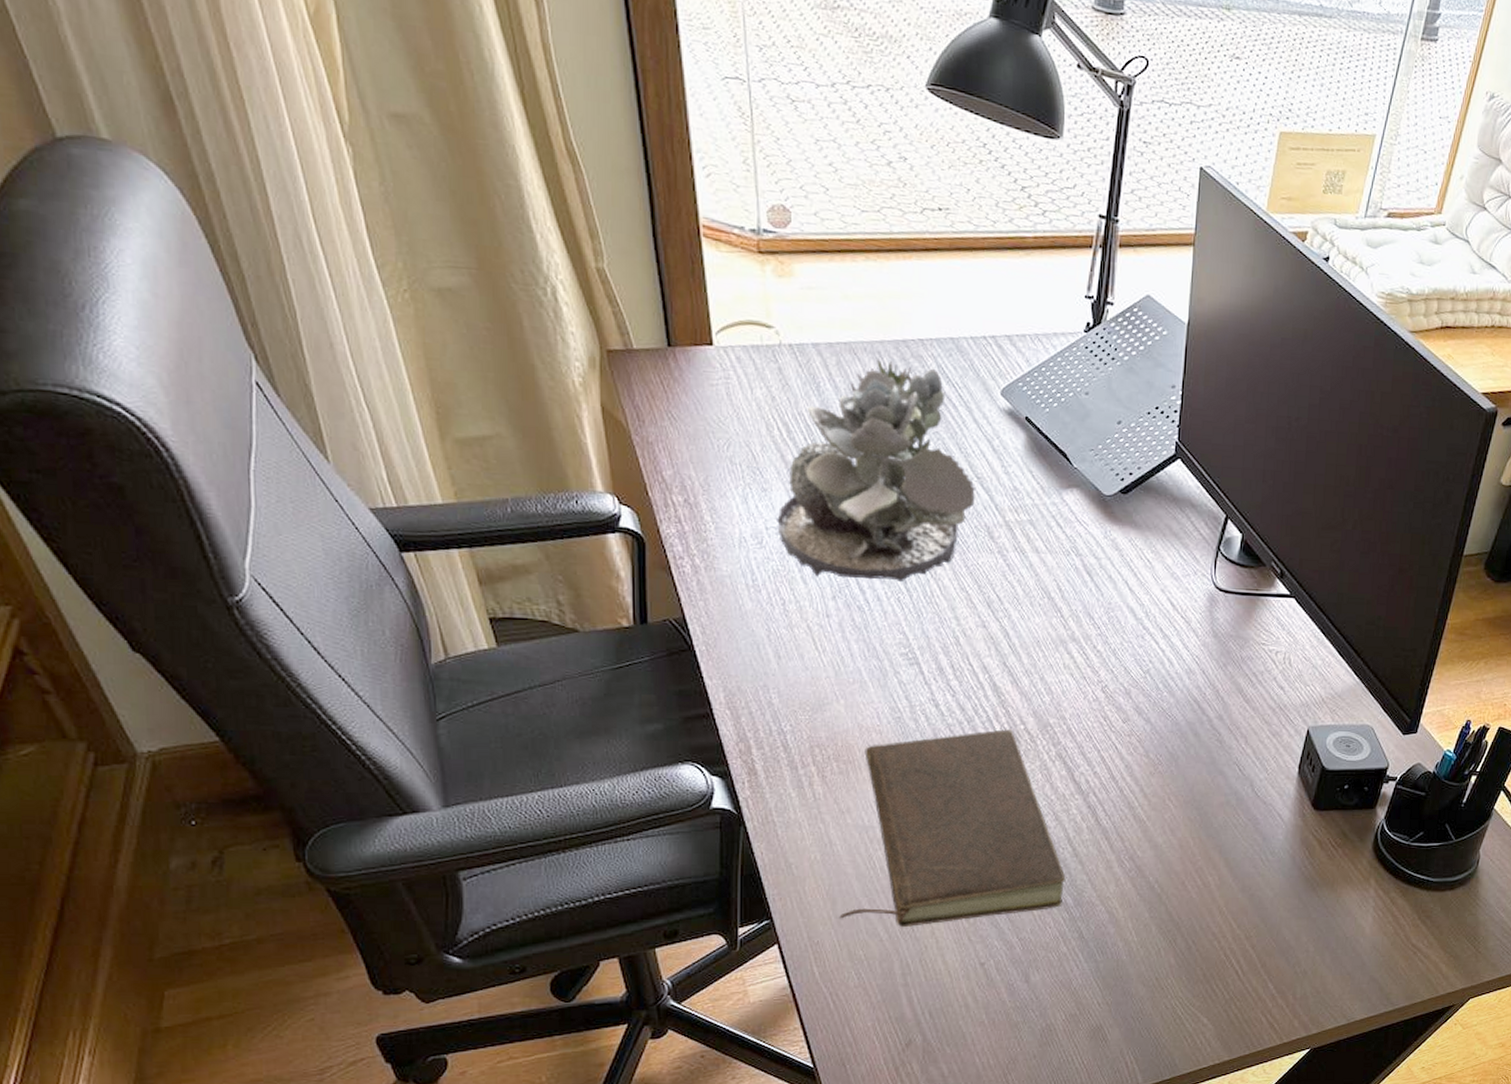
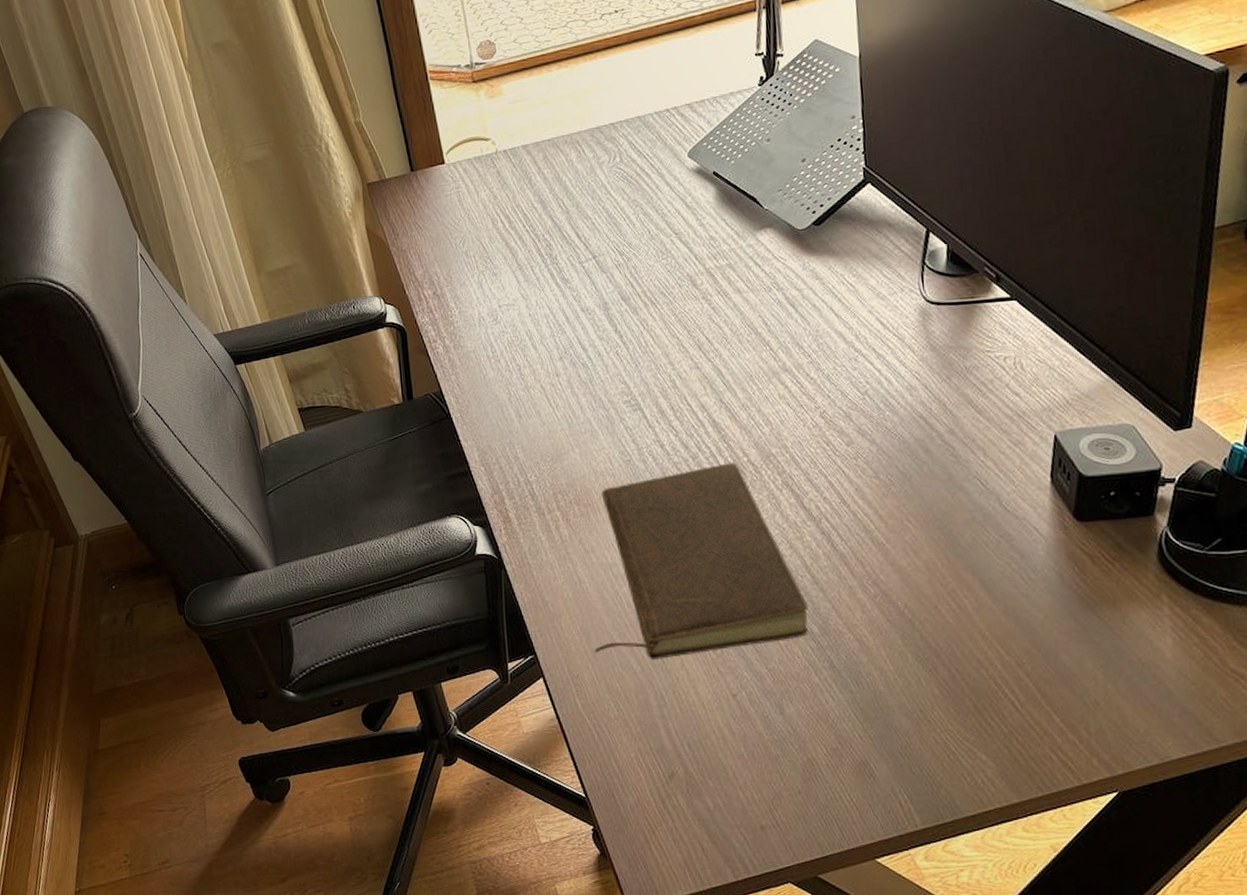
succulent plant: present [777,357,975,581] -> none [507,146,676,342]

